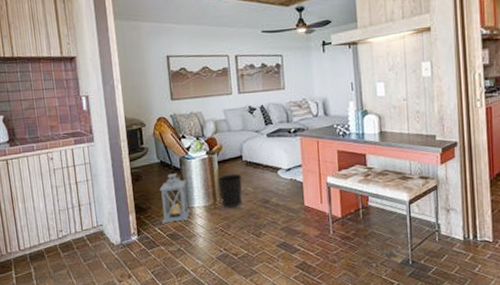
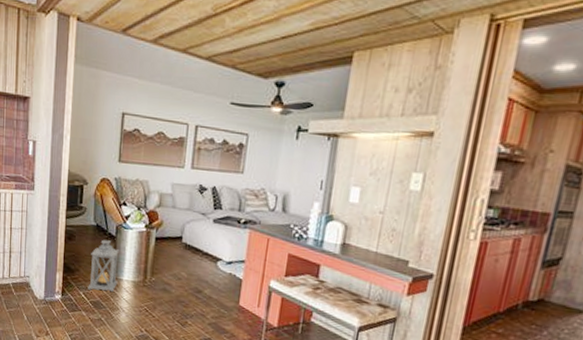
wastebasket: present [217,173,242,208] -> none [151,253,178,290]

